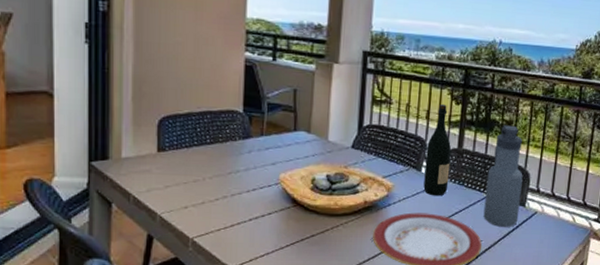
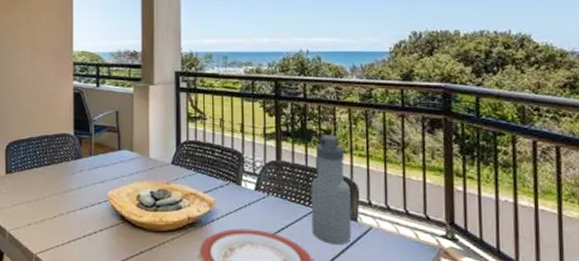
wine bottle: present [423,104,452,196] -> none [244,116,271,211]

